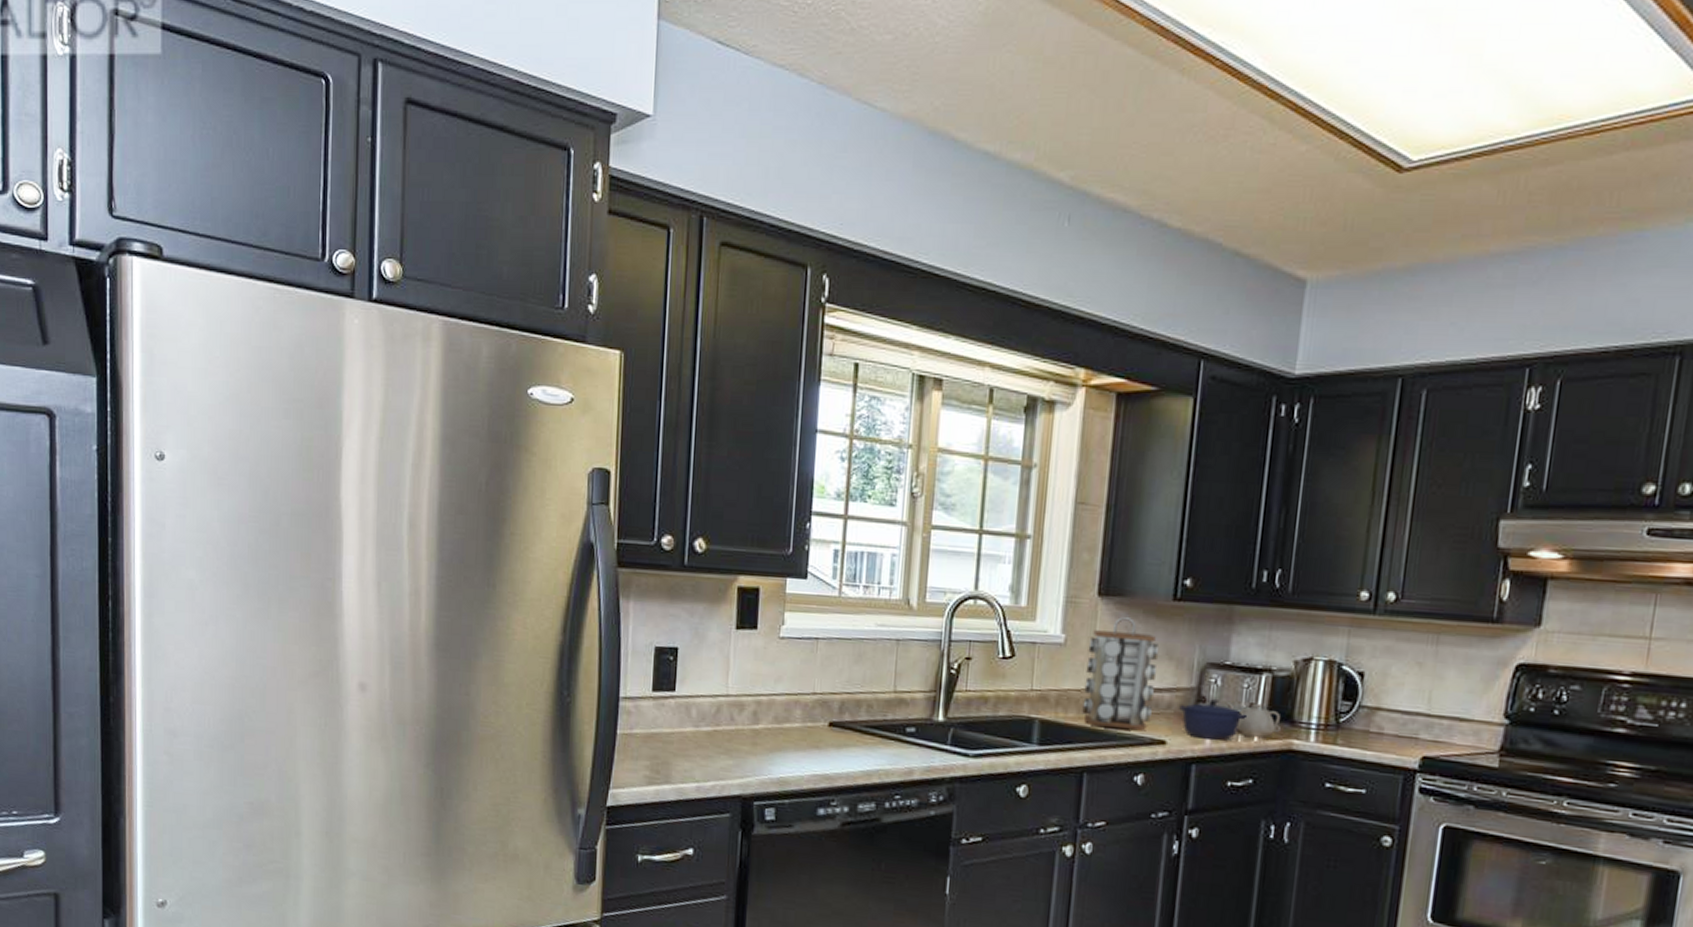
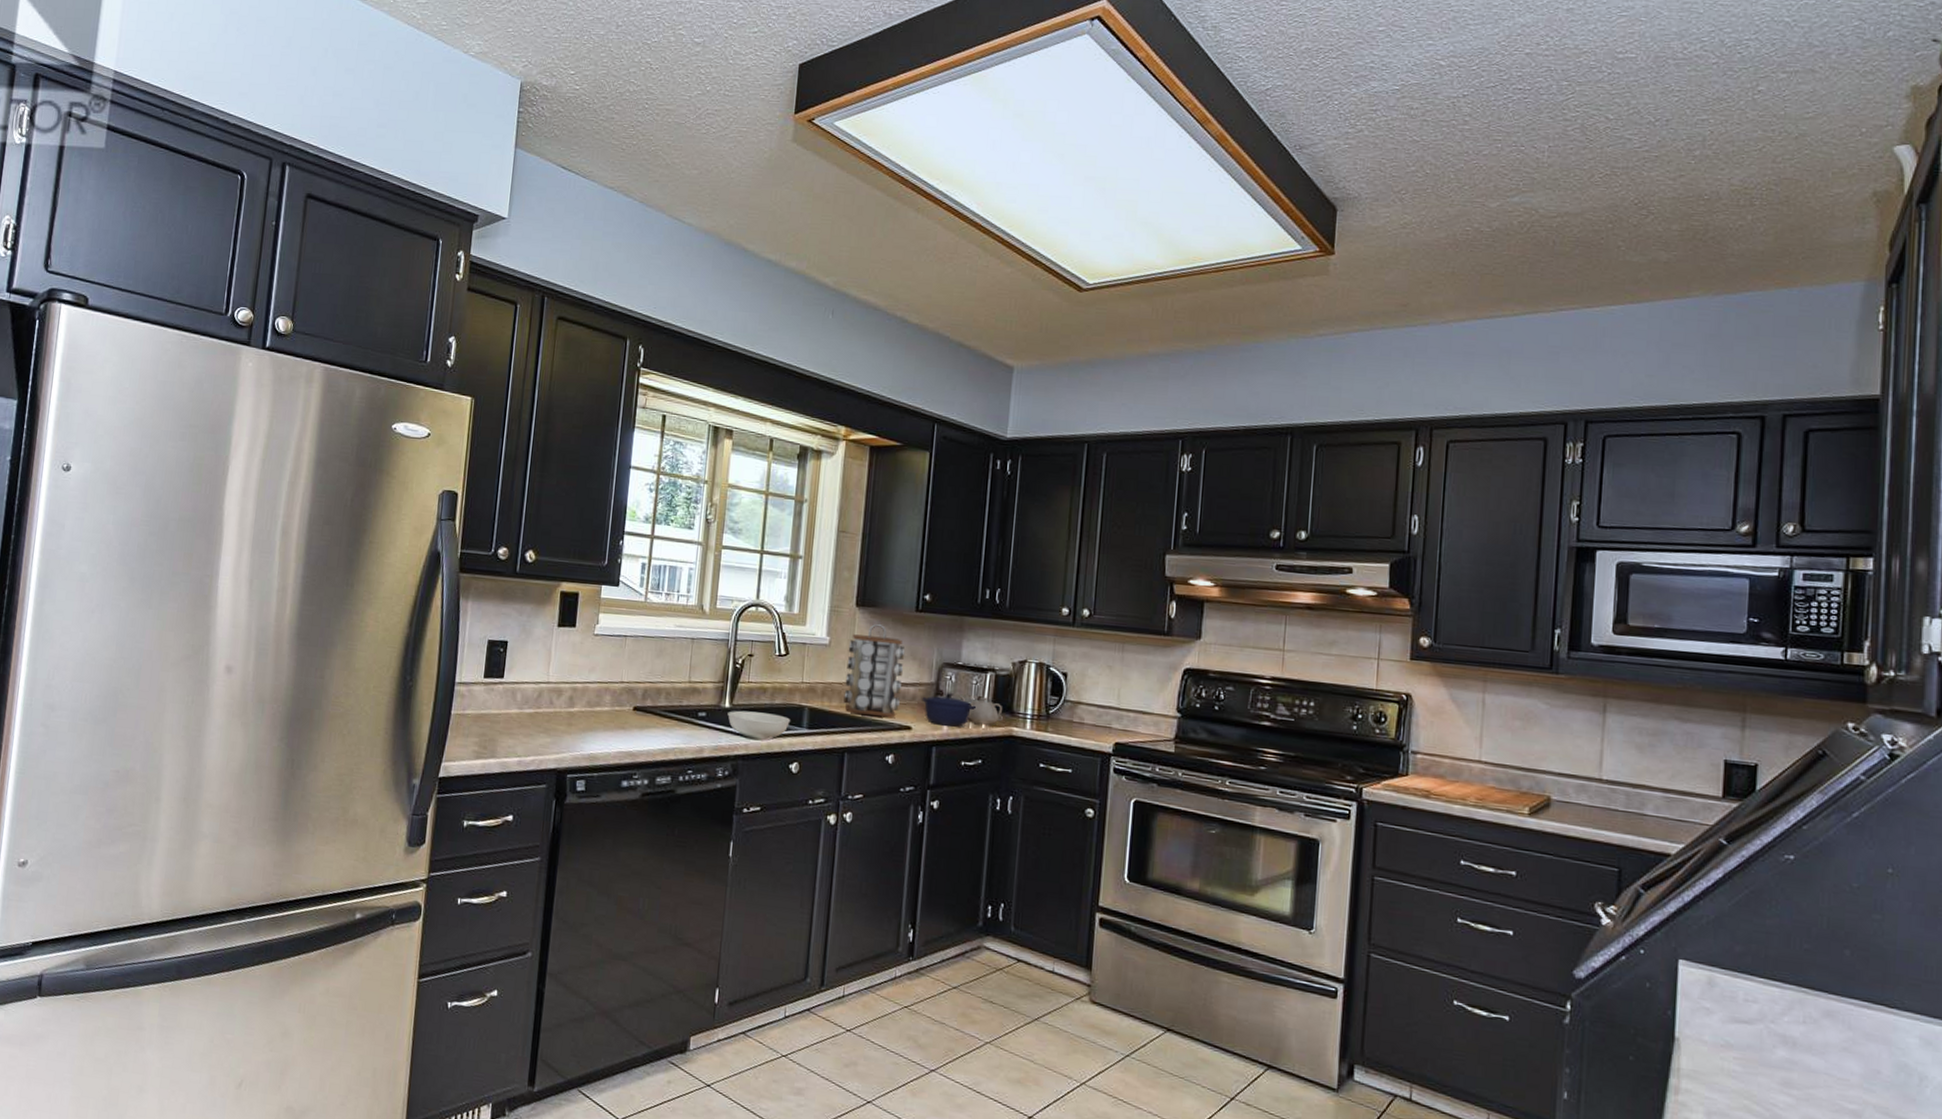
bowl: none [941,724,1017,761] -> present [727,710,790,741]

